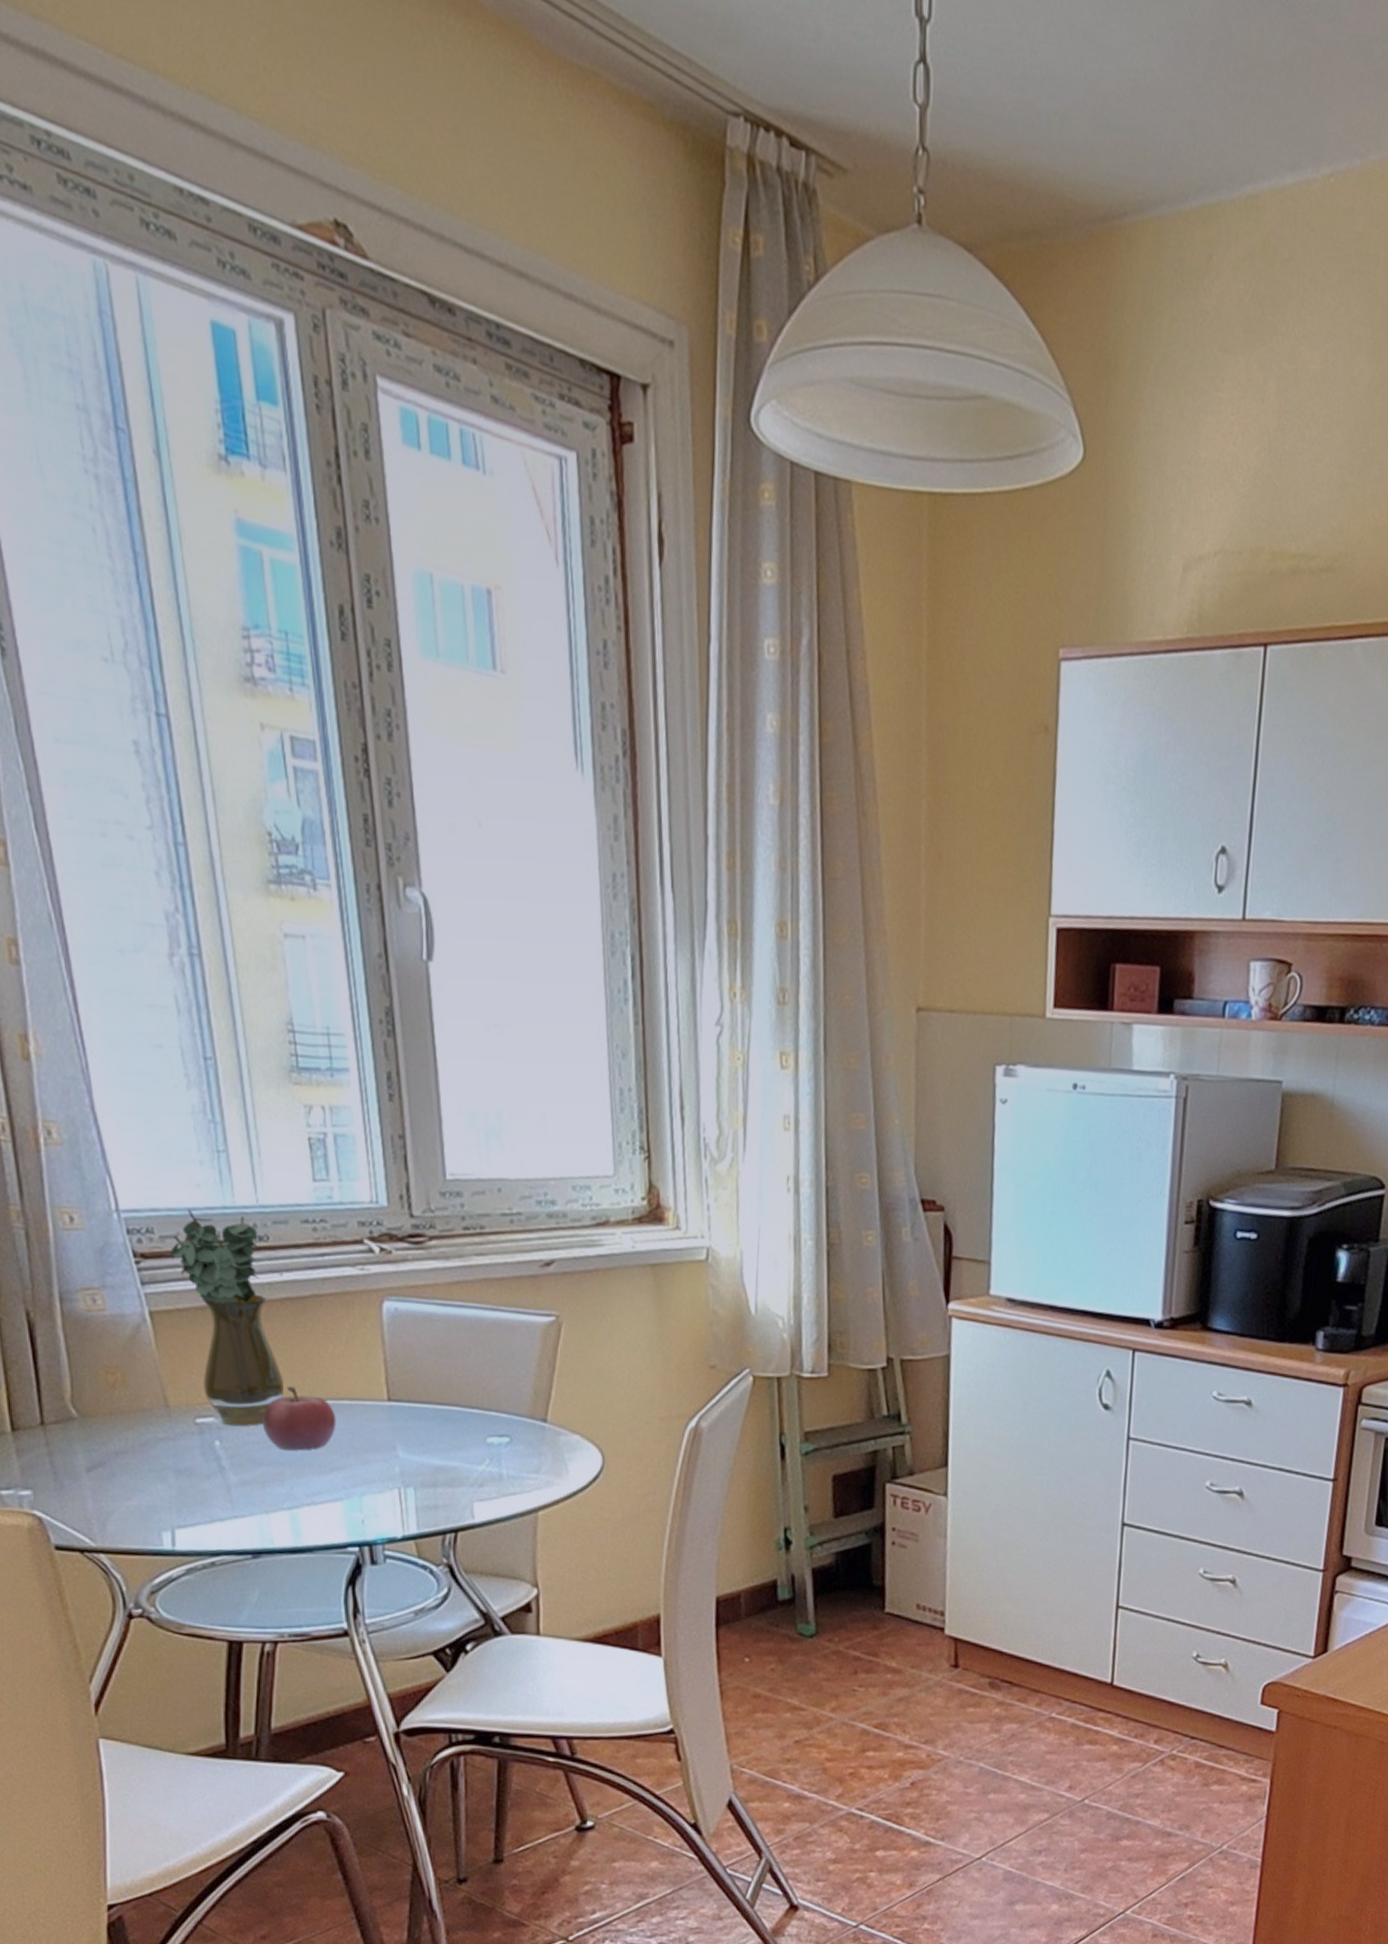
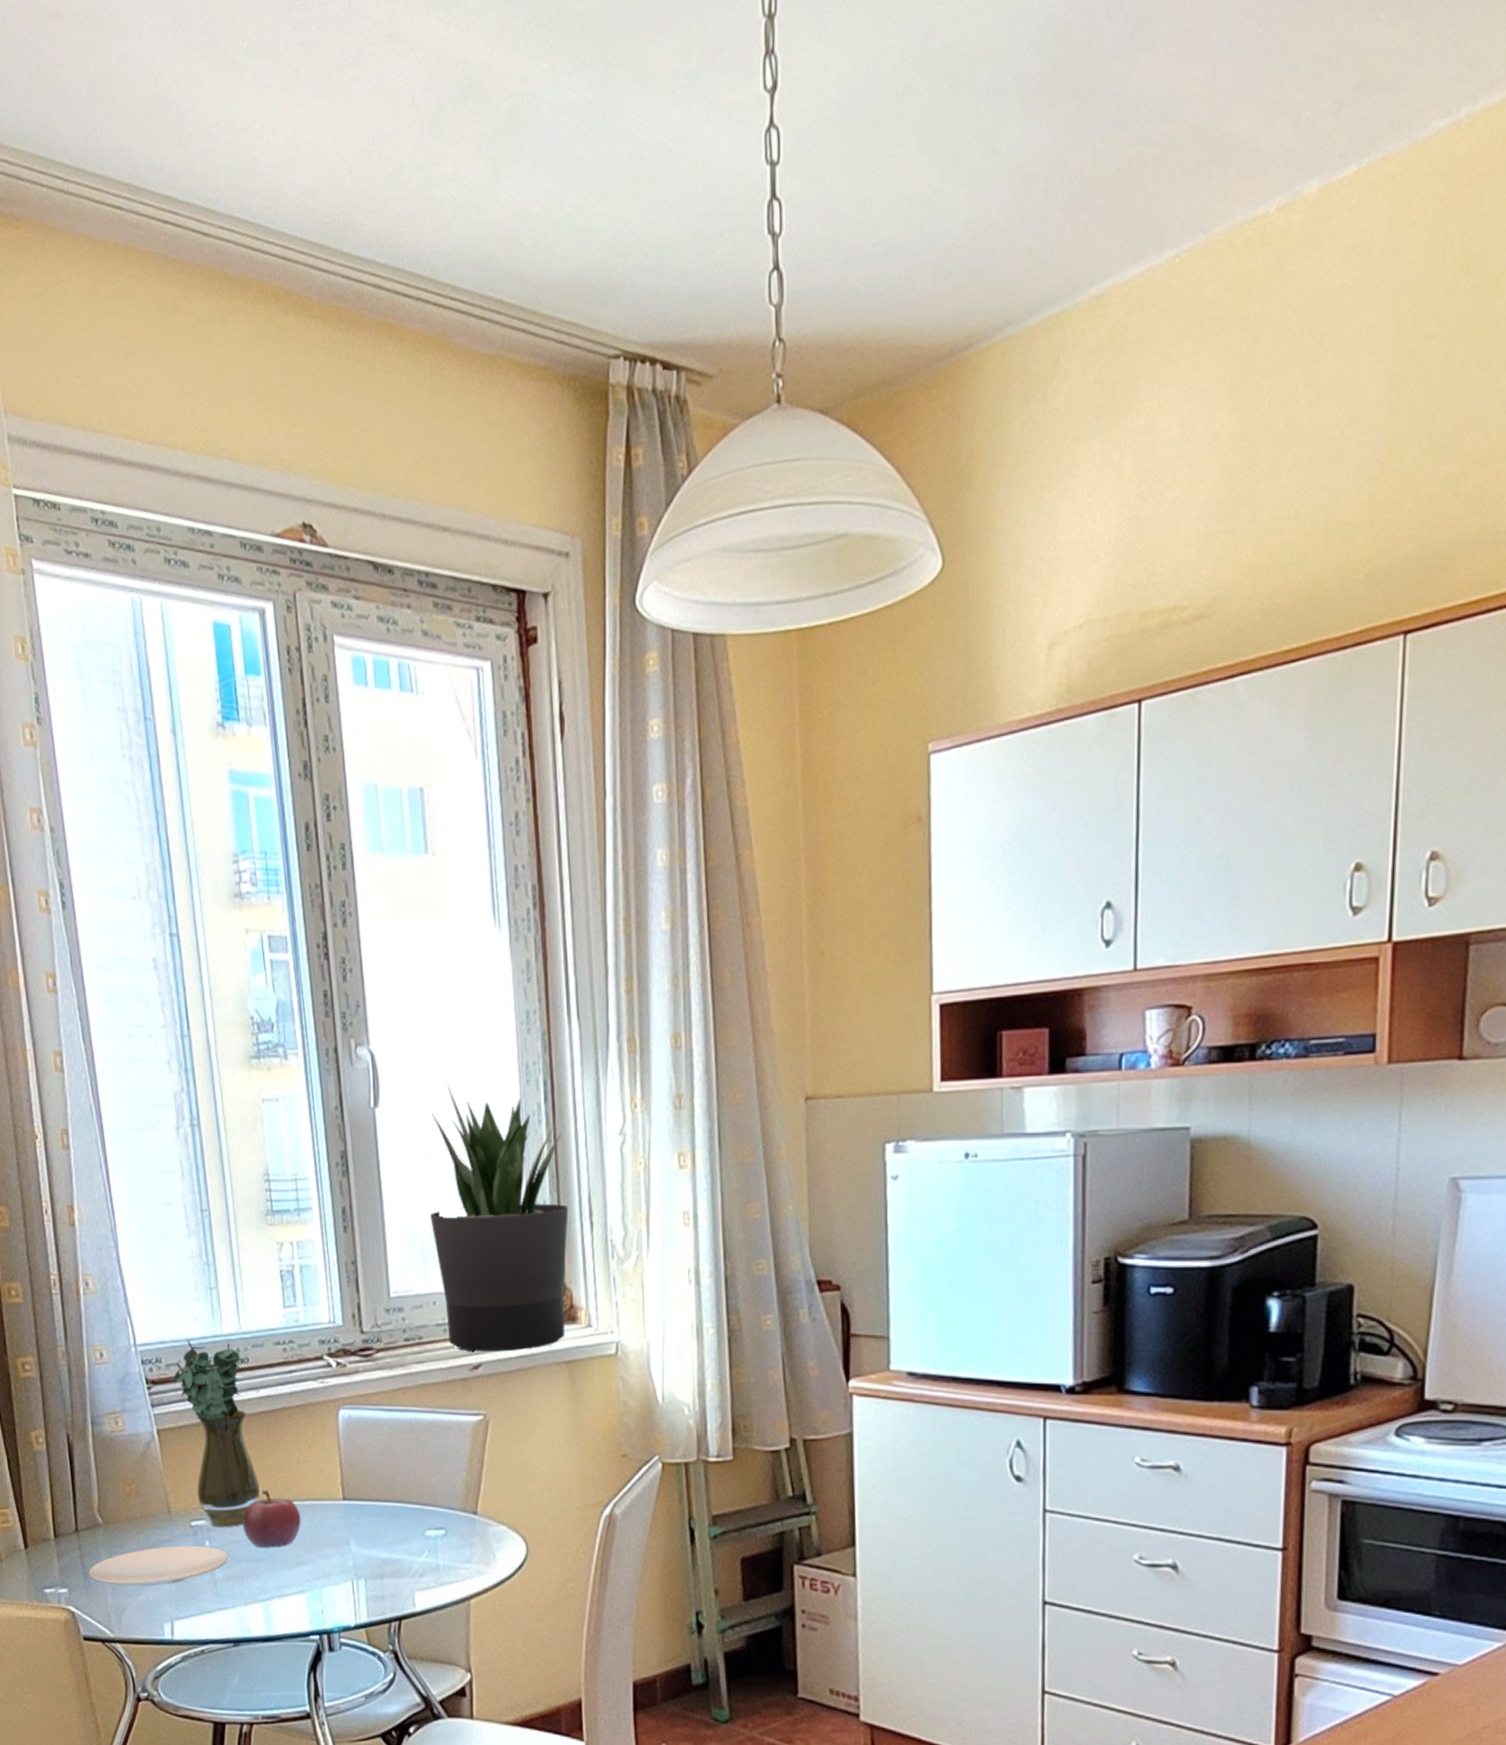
plate: none [60,1445,245,1490] -> present [88,1545,229,1587]
planter: none [495,946,656,1250] -> present [430,1086,568,1353]

